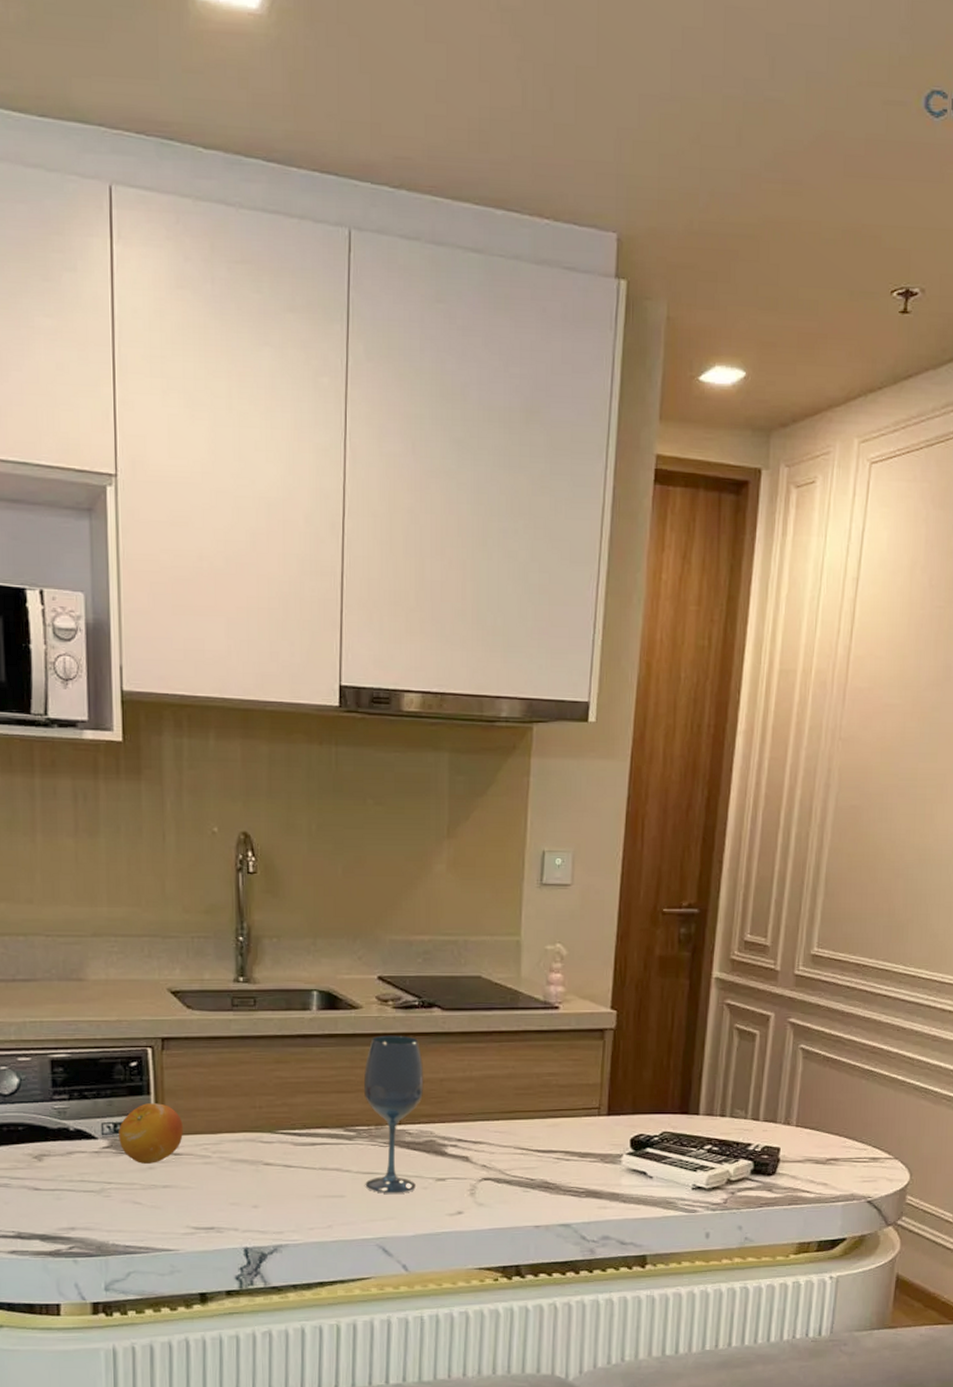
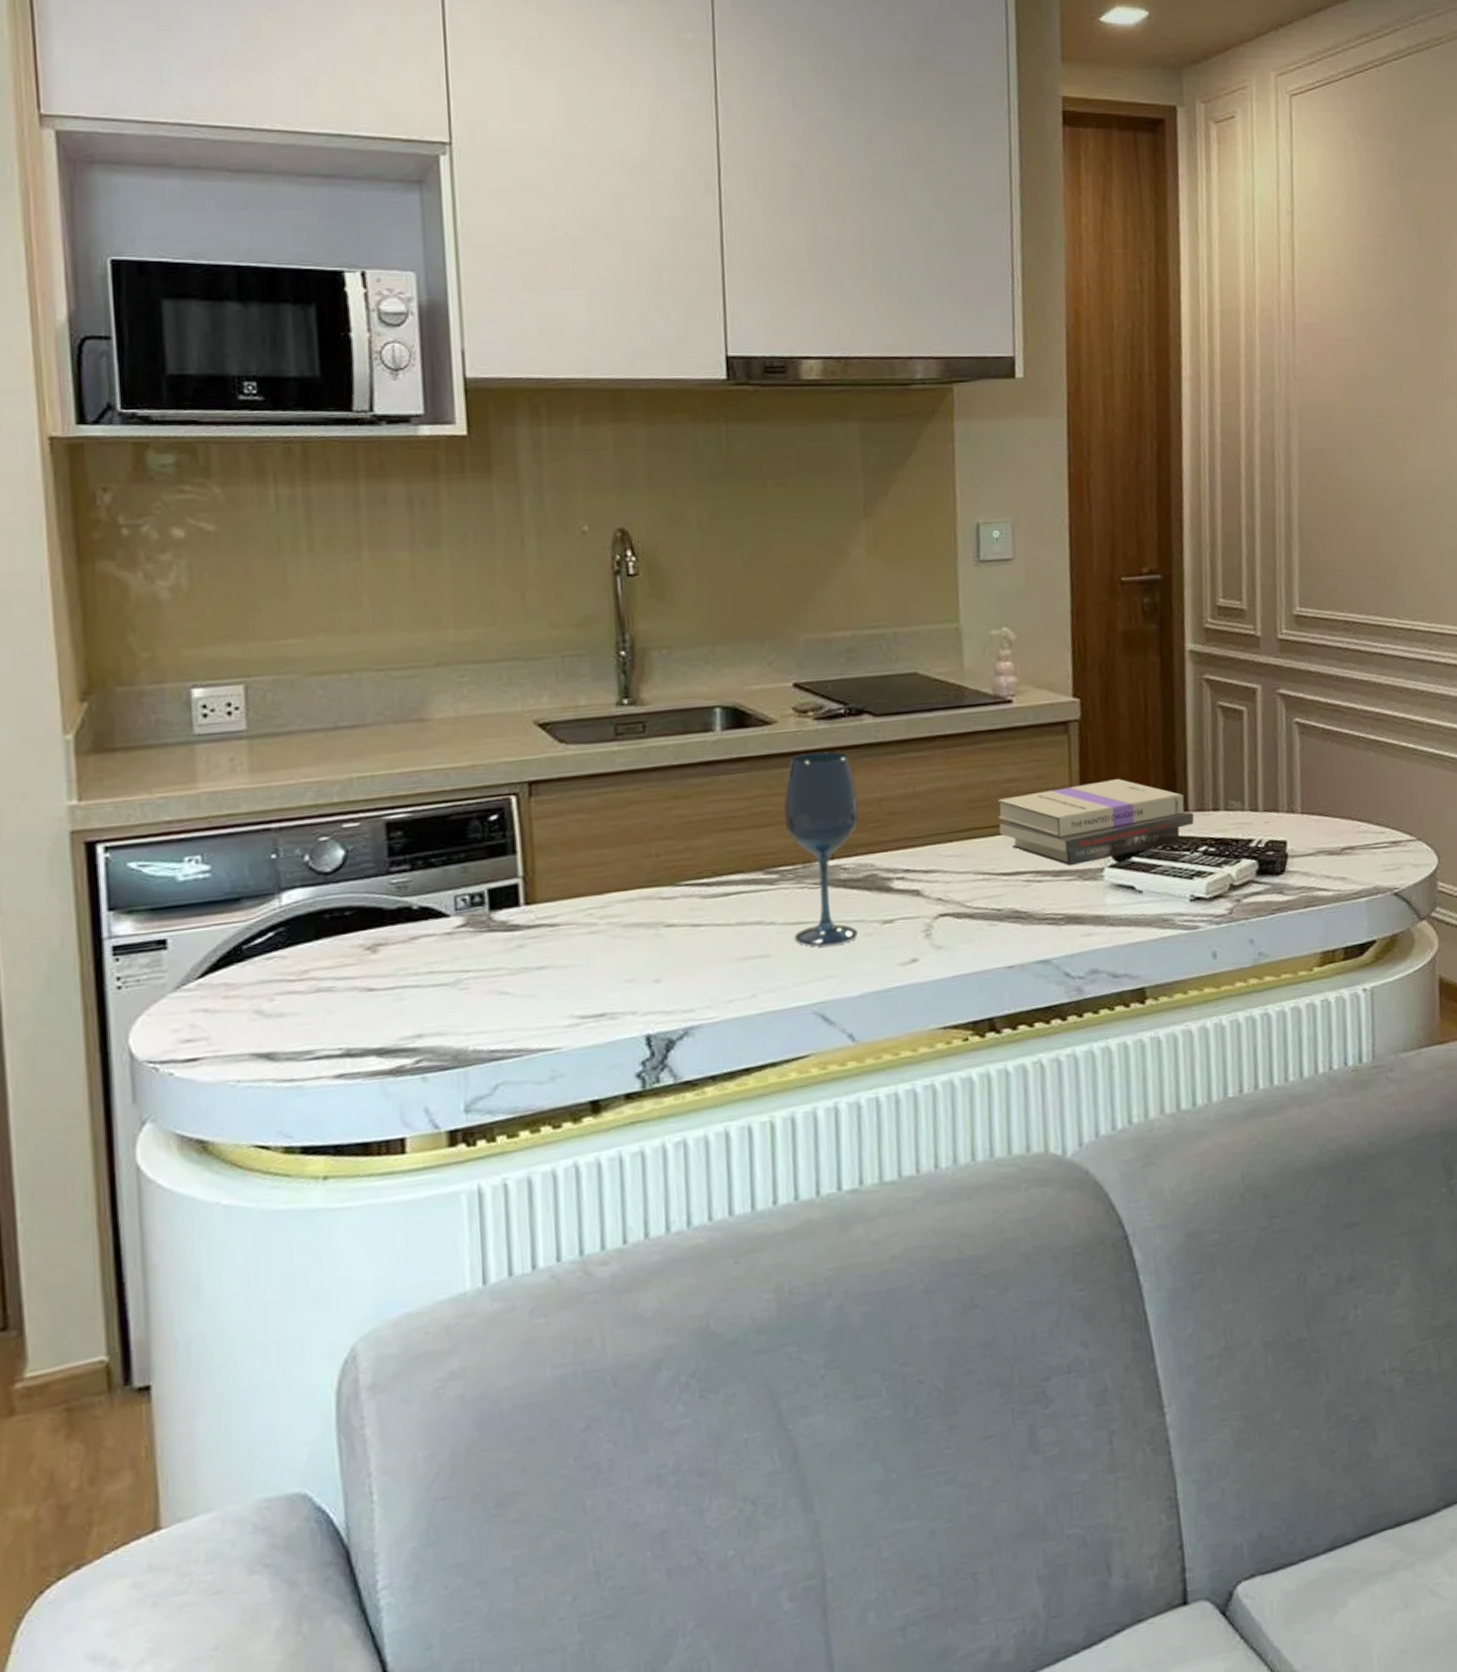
fruit: present [119,1103,183,1164] -> none [477,863,561,942]
books: none [538,1082,703,1150] -> present [997,779,1194,867]

